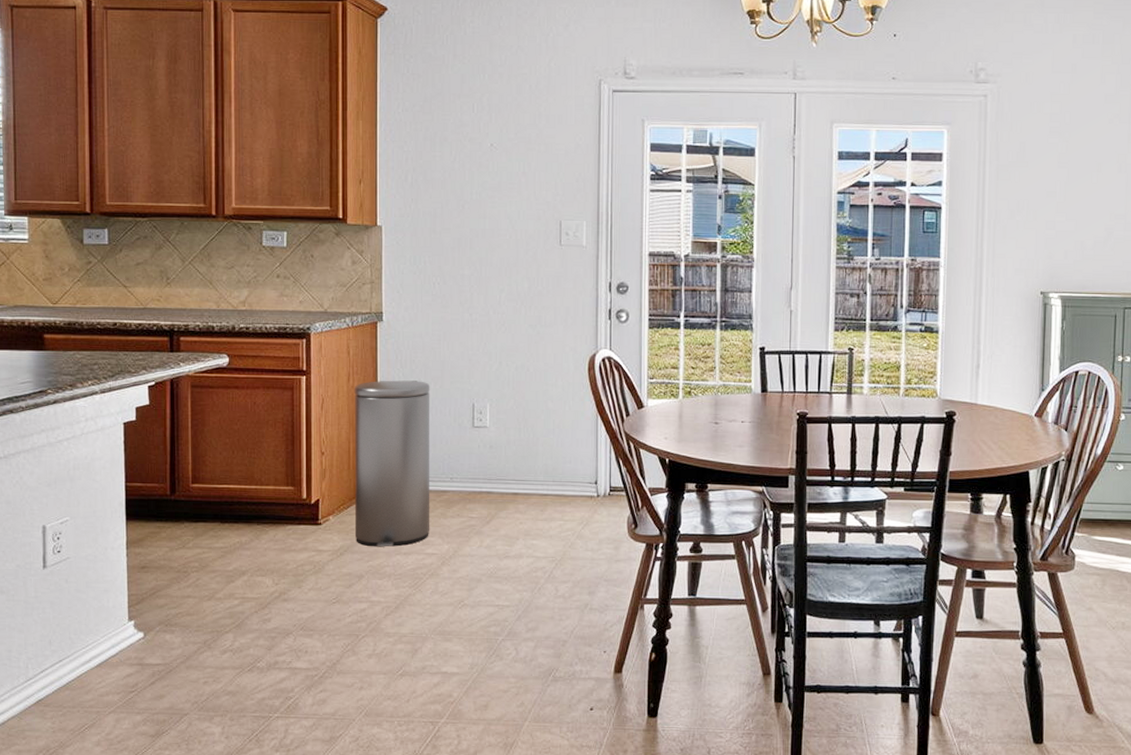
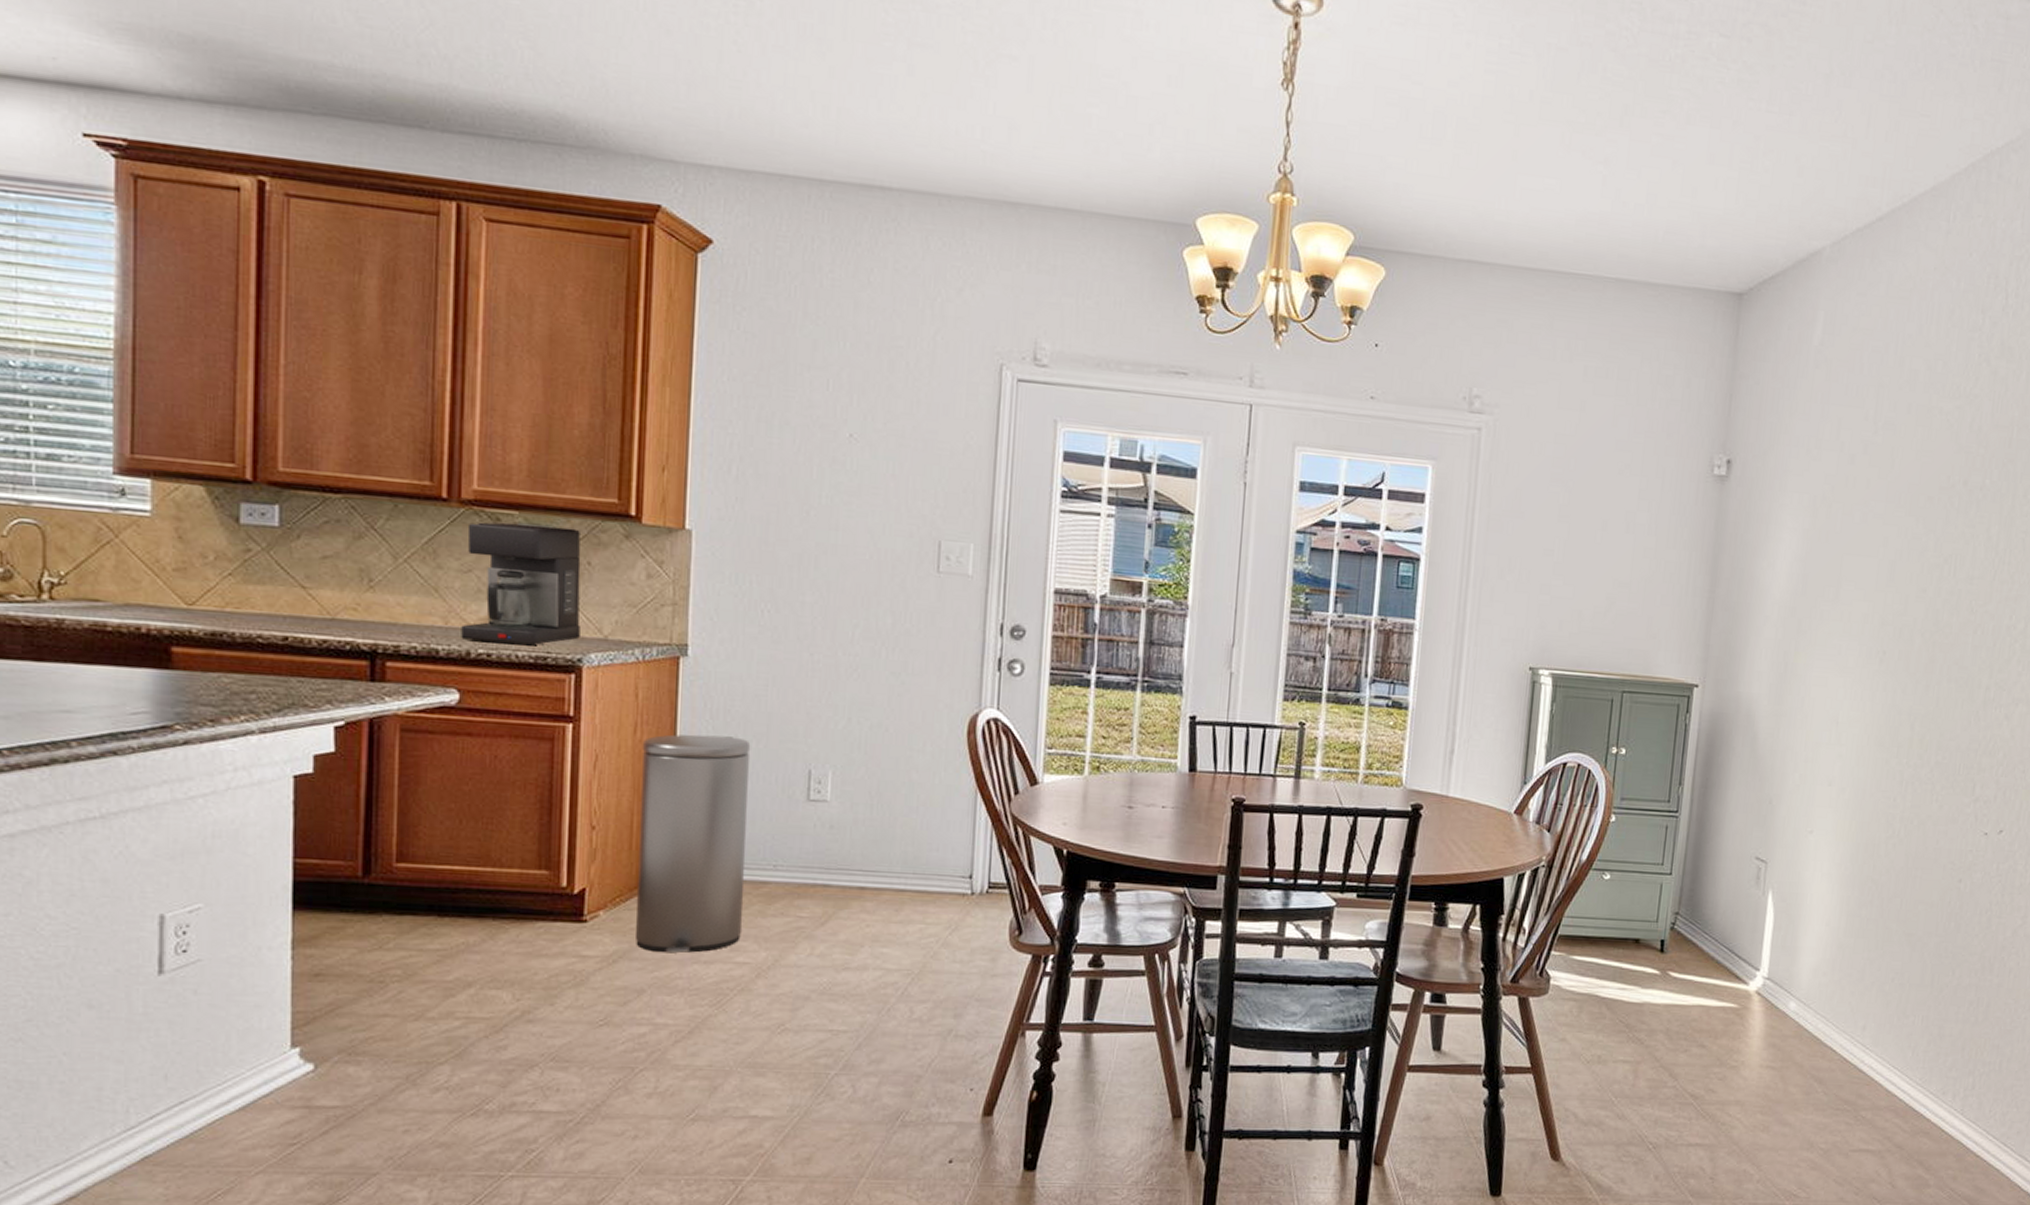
coffee maker: none [228,230,308,320] -> present [461,522,581,646]

